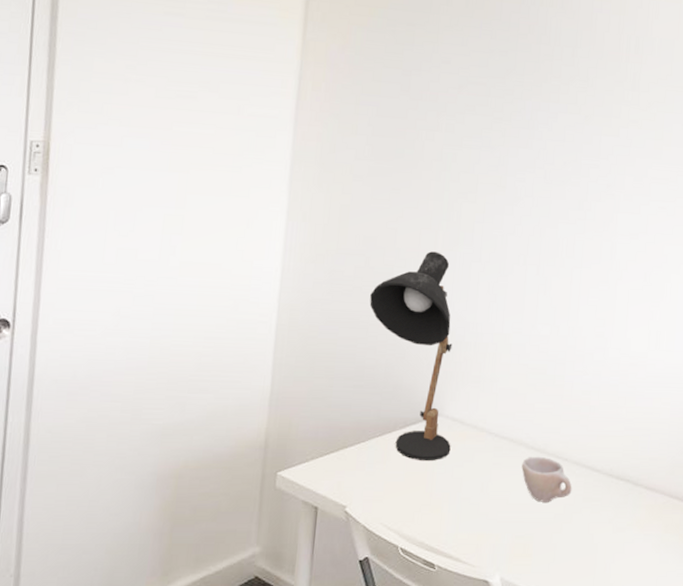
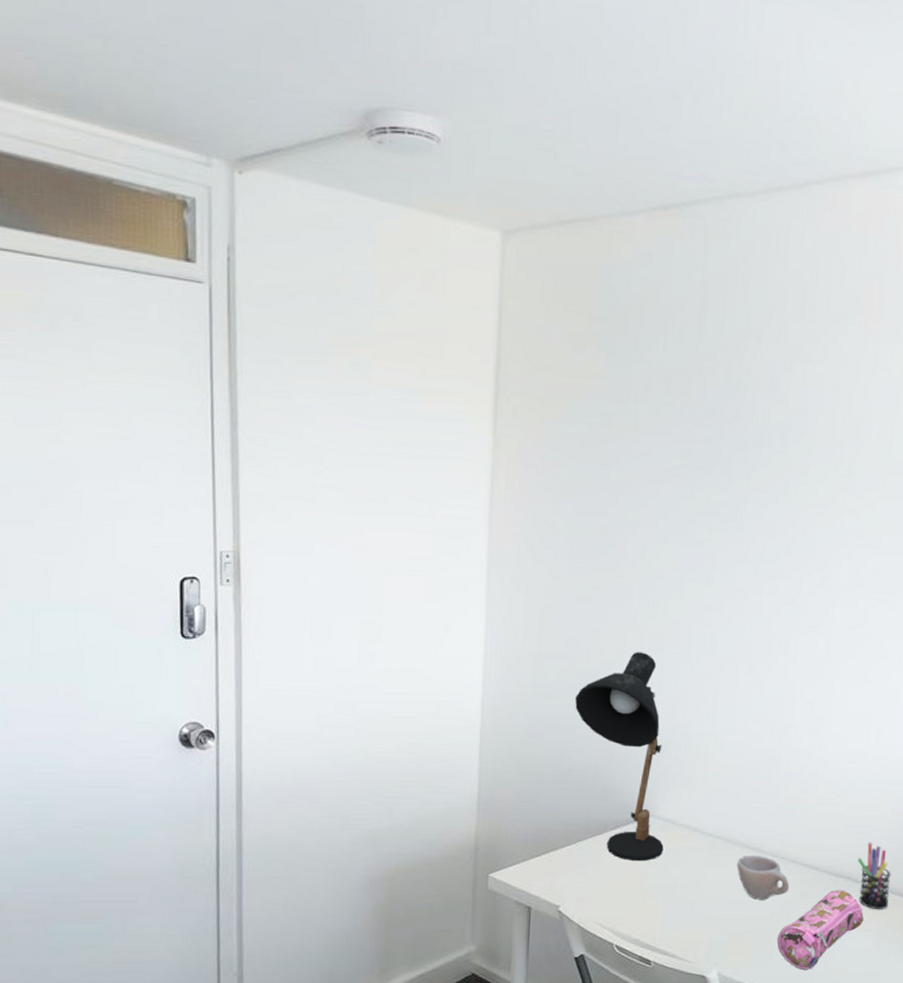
pencil case: none [559,493,643,575] -> present [777,890,864,970]
pen holder: none [637,445,670,514] -> present [857,842,891,910]

